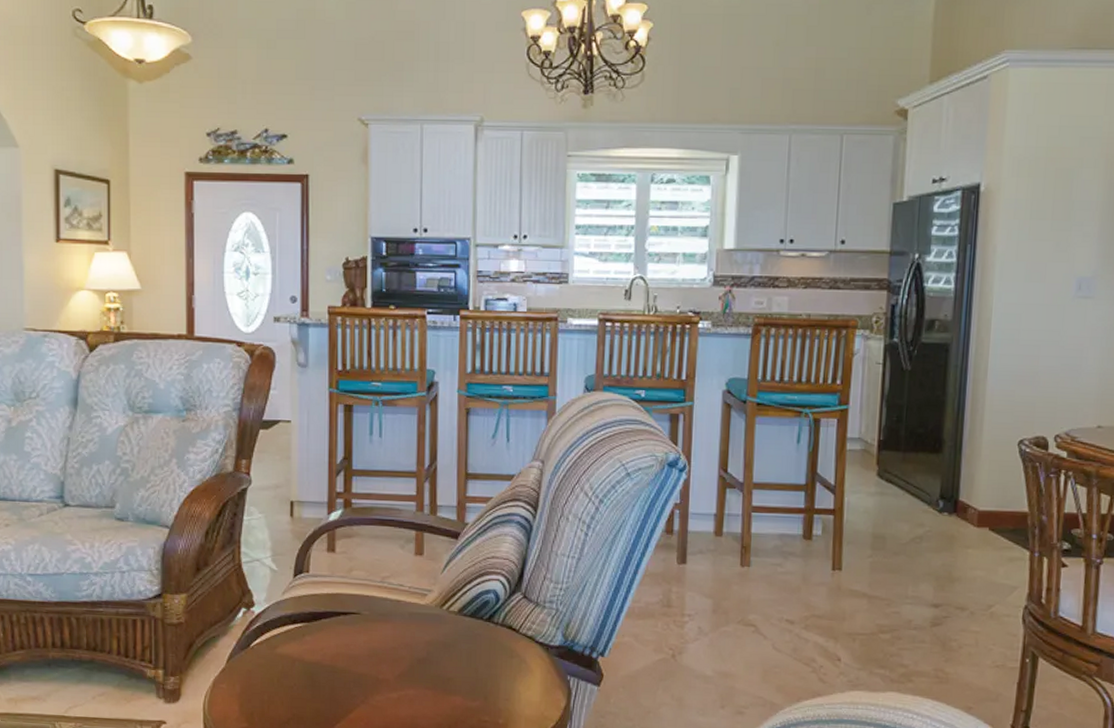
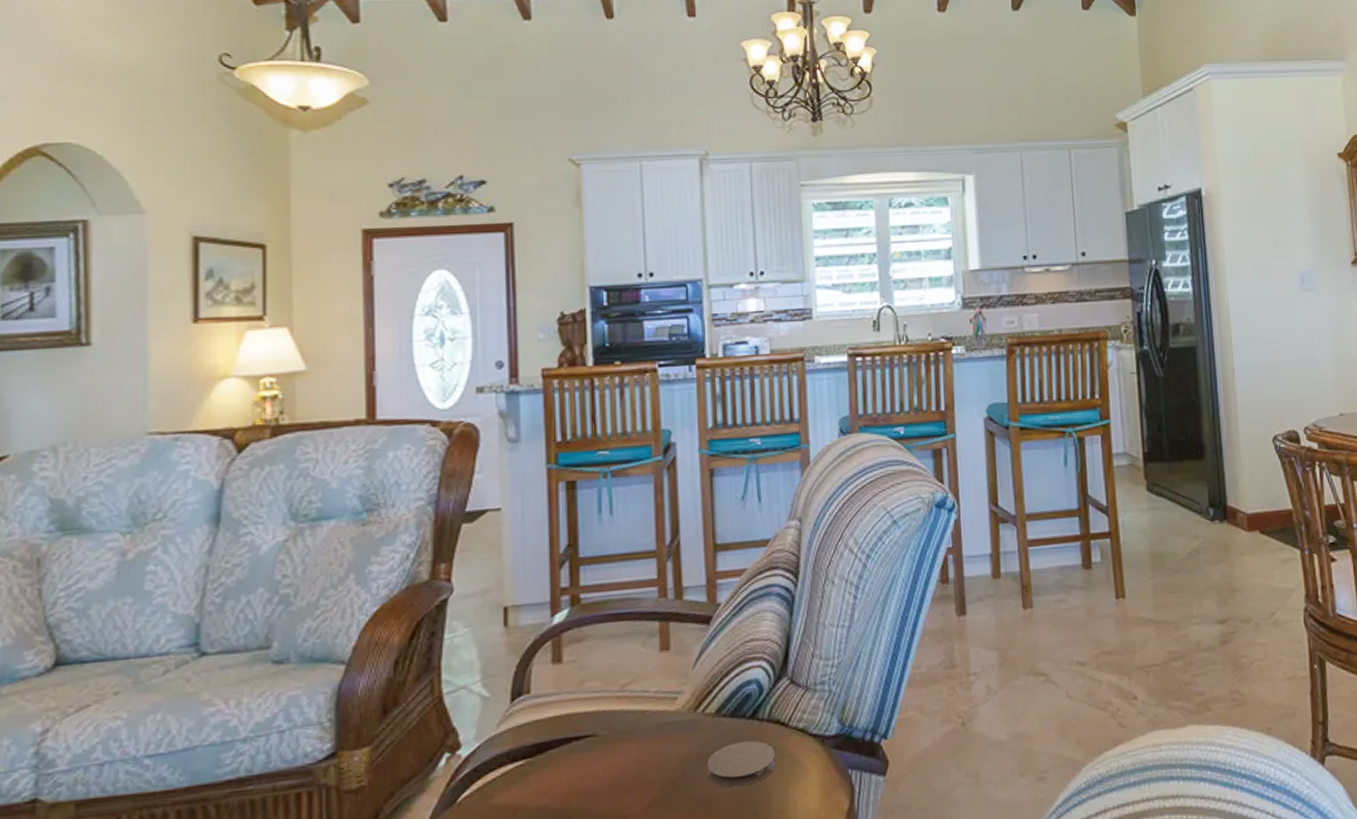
coaster: none [448,638,507,674] -> present [706,740,776,788]

